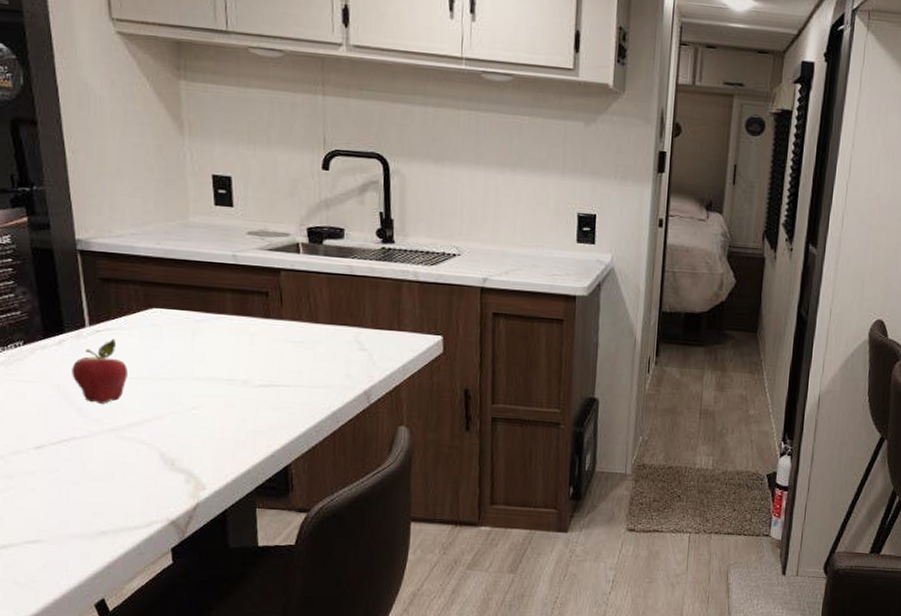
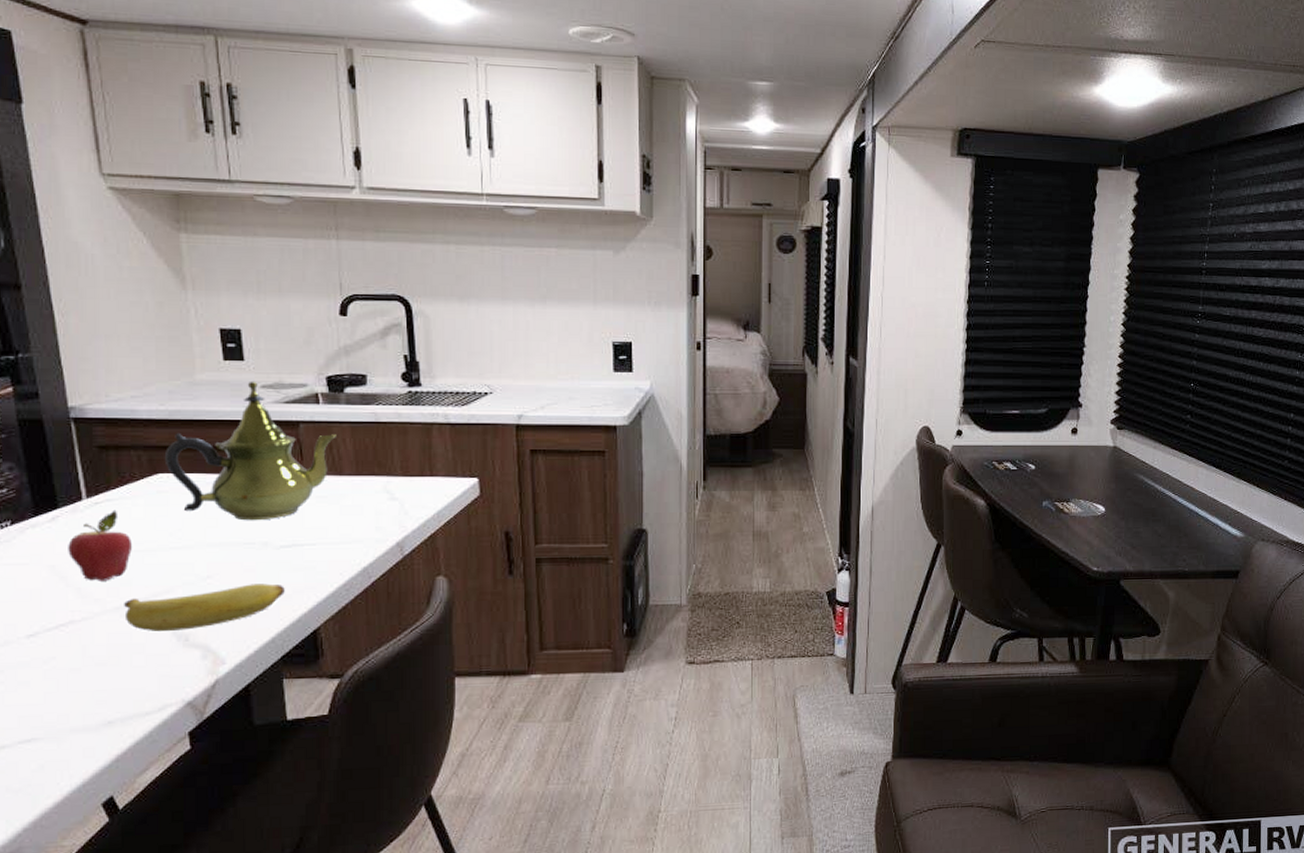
banana: none [119,418,261,456] -> present [124,583,285,632]
teapot: none [159,227,314,360] -> present [165,381,336,521]

